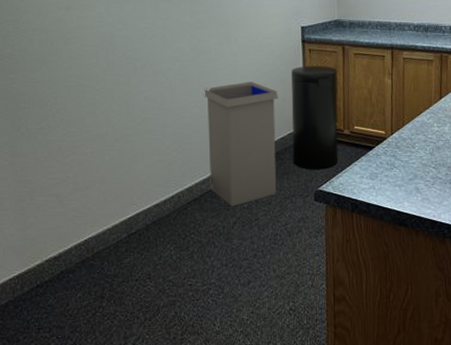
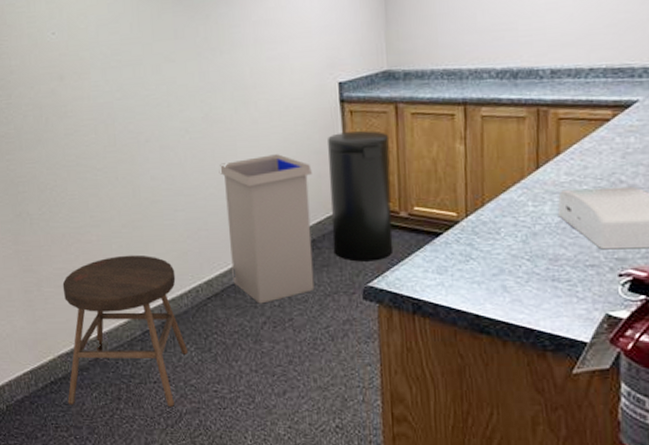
stool: none [52,165,169,307] -> present [62,254,189,407]

